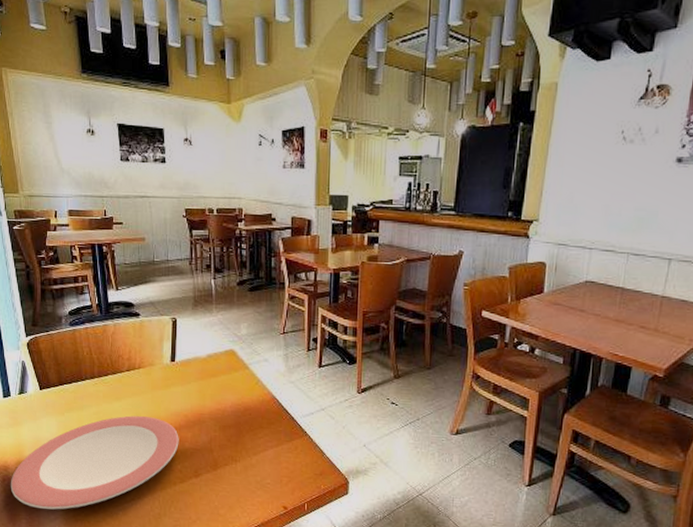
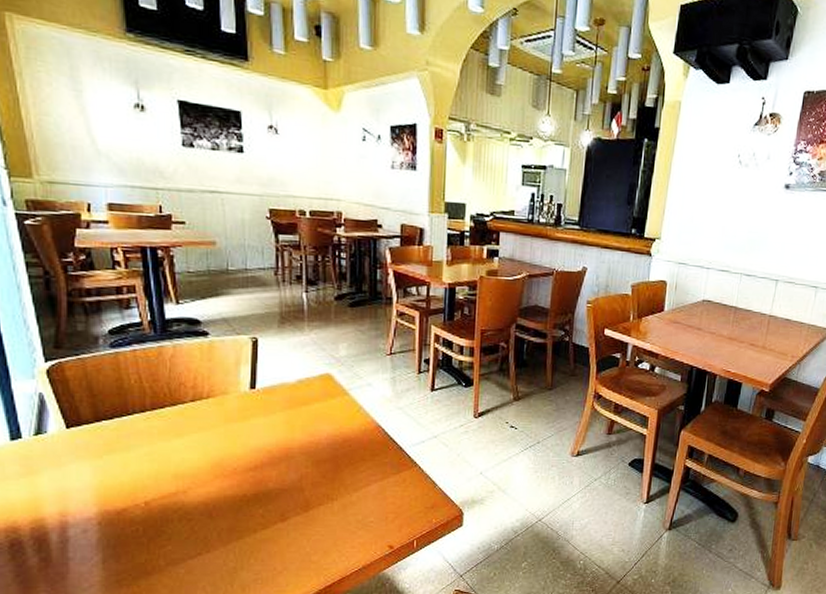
plate: present [10,415,179,510] -> none [22,455,261,576]

